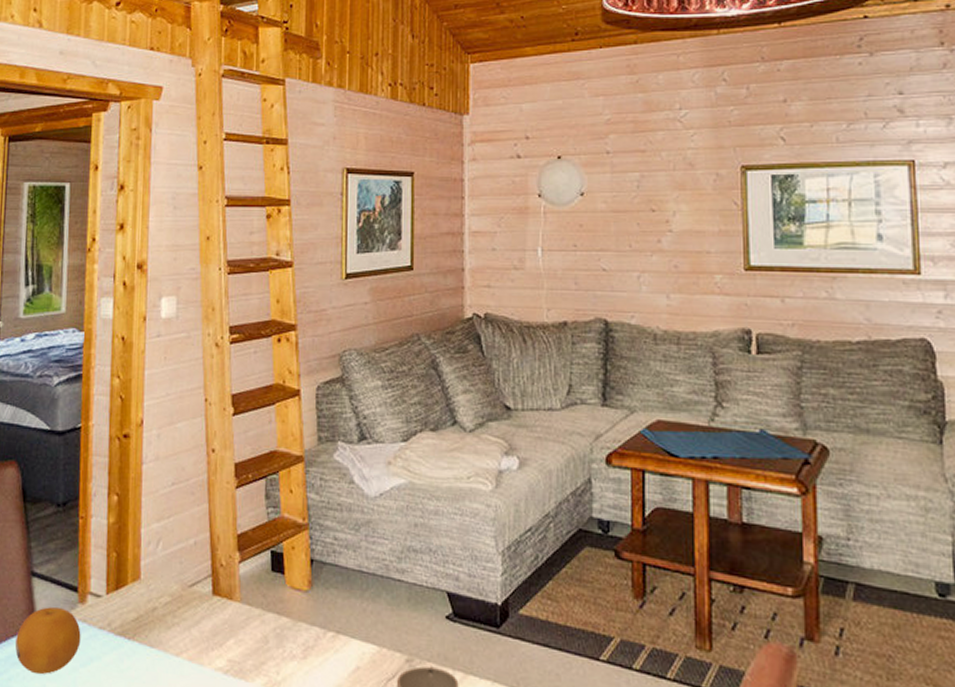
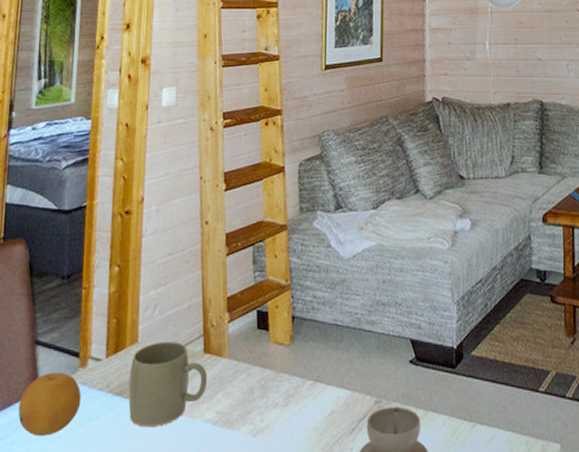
mug: none [131,580,216,672] -> present [128,341,207,427]

